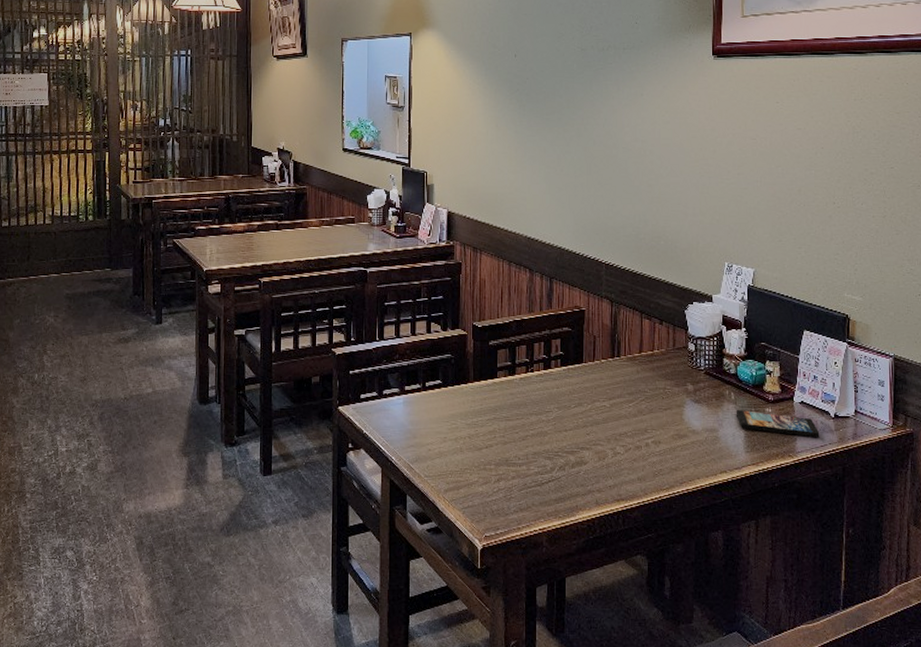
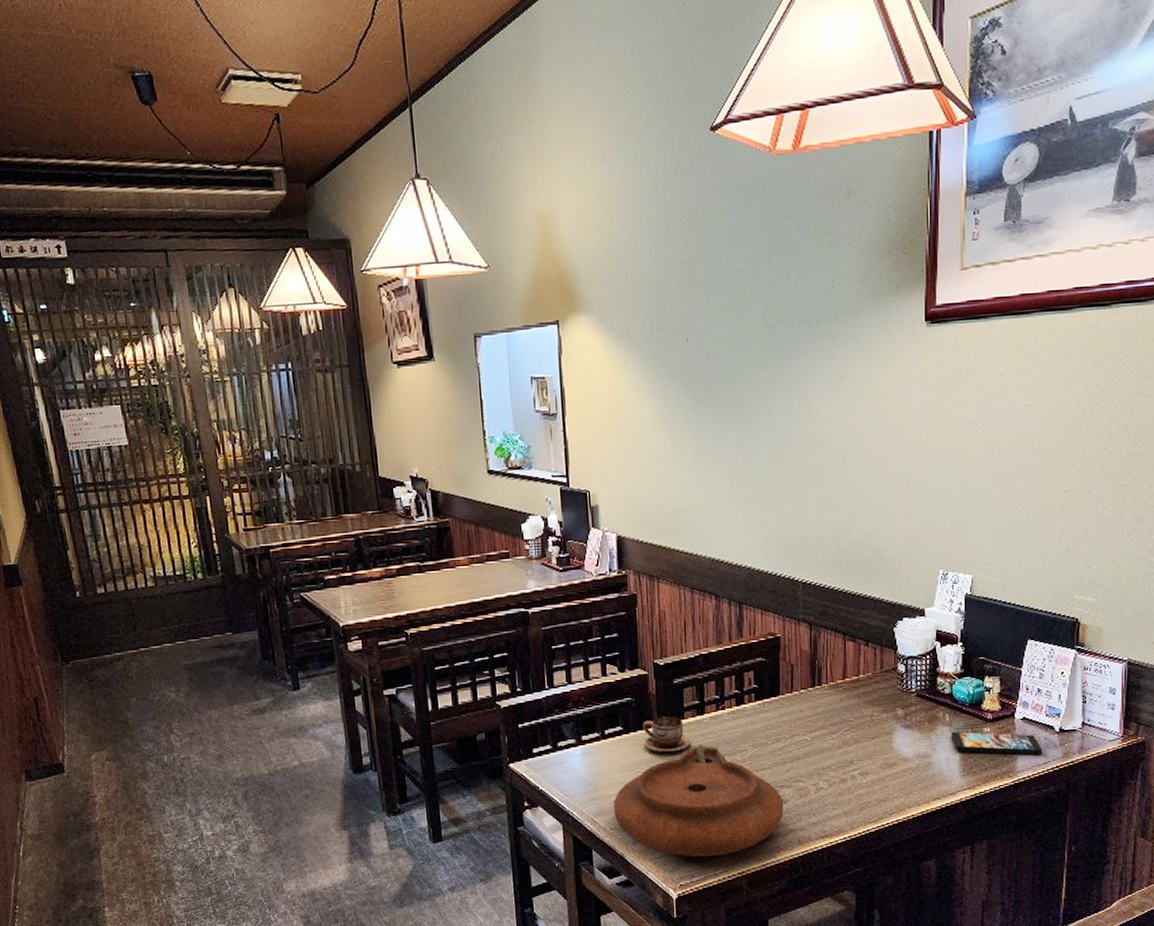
plate: none [429,402,584,511] -> present [613,744,784,857]
cup: none [460,373,502,408] -> present [643,716,691,753]

